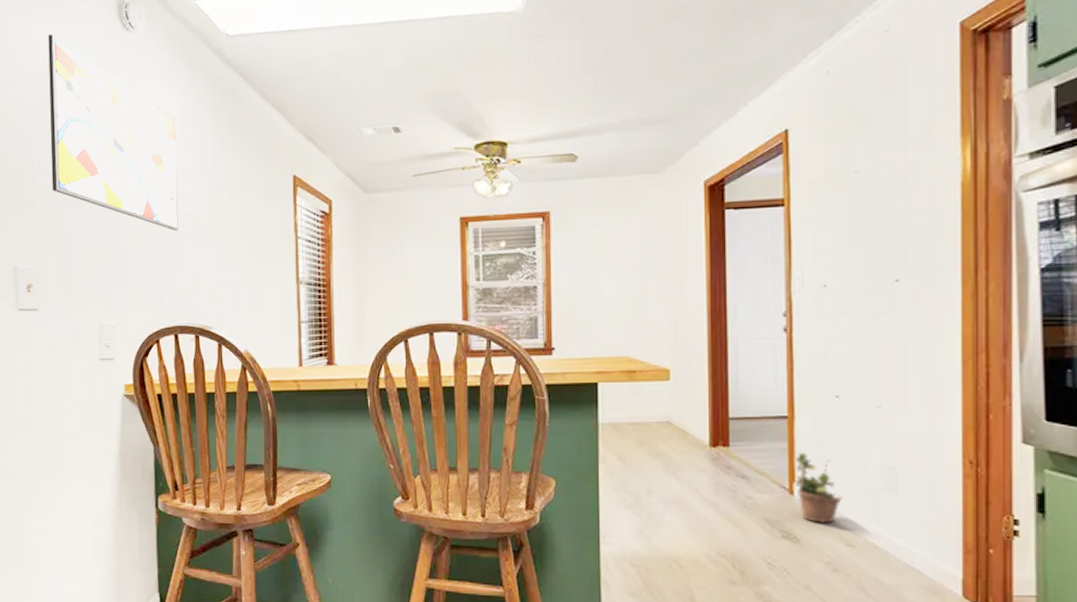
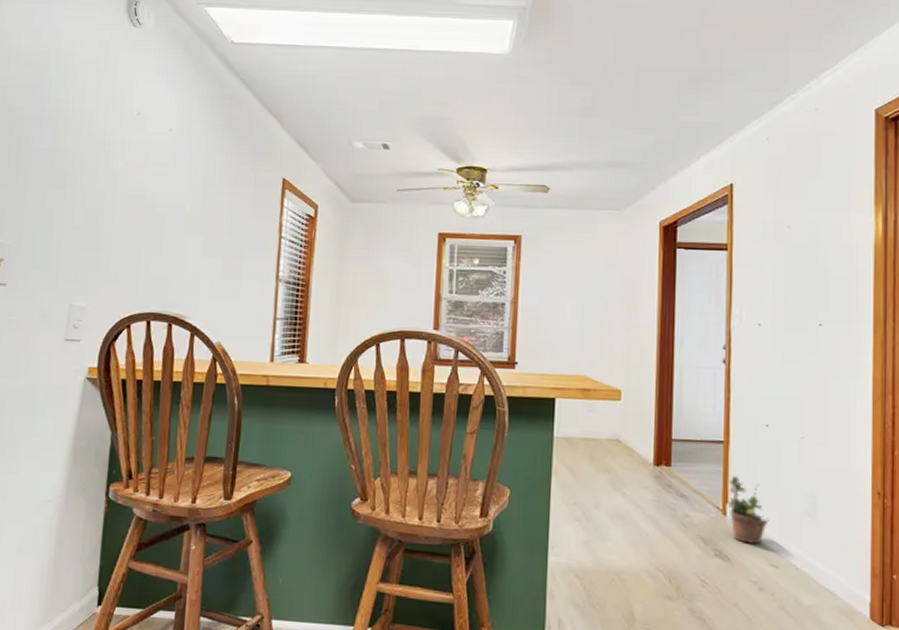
wall art: present [48,34,178,232] -> none [37,20,173,220]

